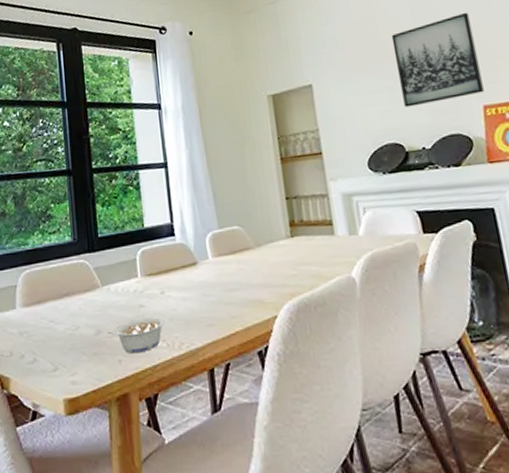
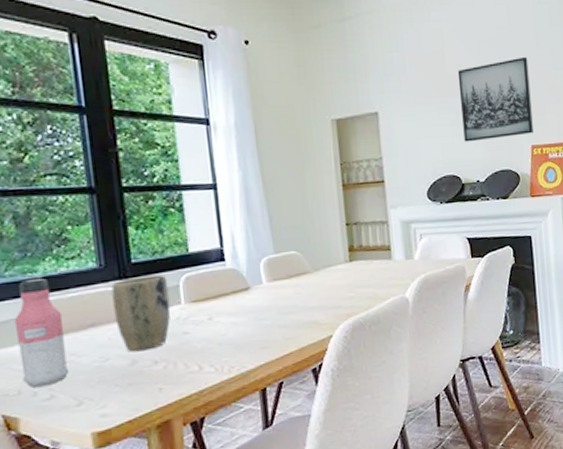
water bottle: none [10,251,49,351] -> present [13,279,70,389]
plant pot: none [82,248,129,322] -> present [111,274,171,352]
legume: present [108,317,166,354] -> none [145,342,214,381]

